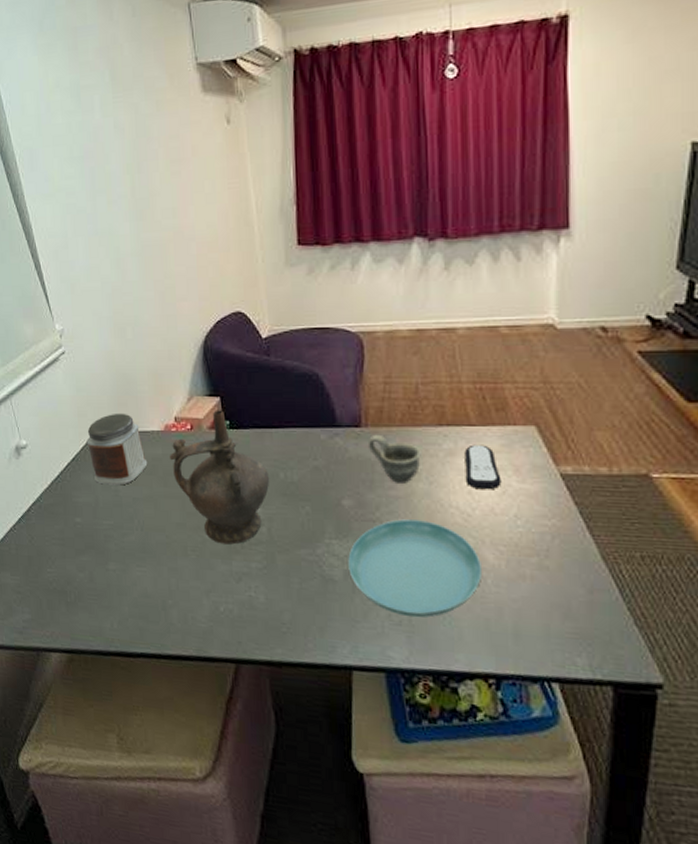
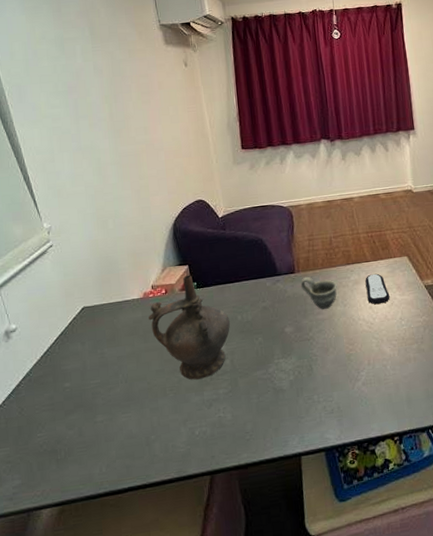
jar: present [86,413,148,486] -> none [74,288,130,350]
saucer: present [348,519,483,618] -> none [292,332,384,406]

